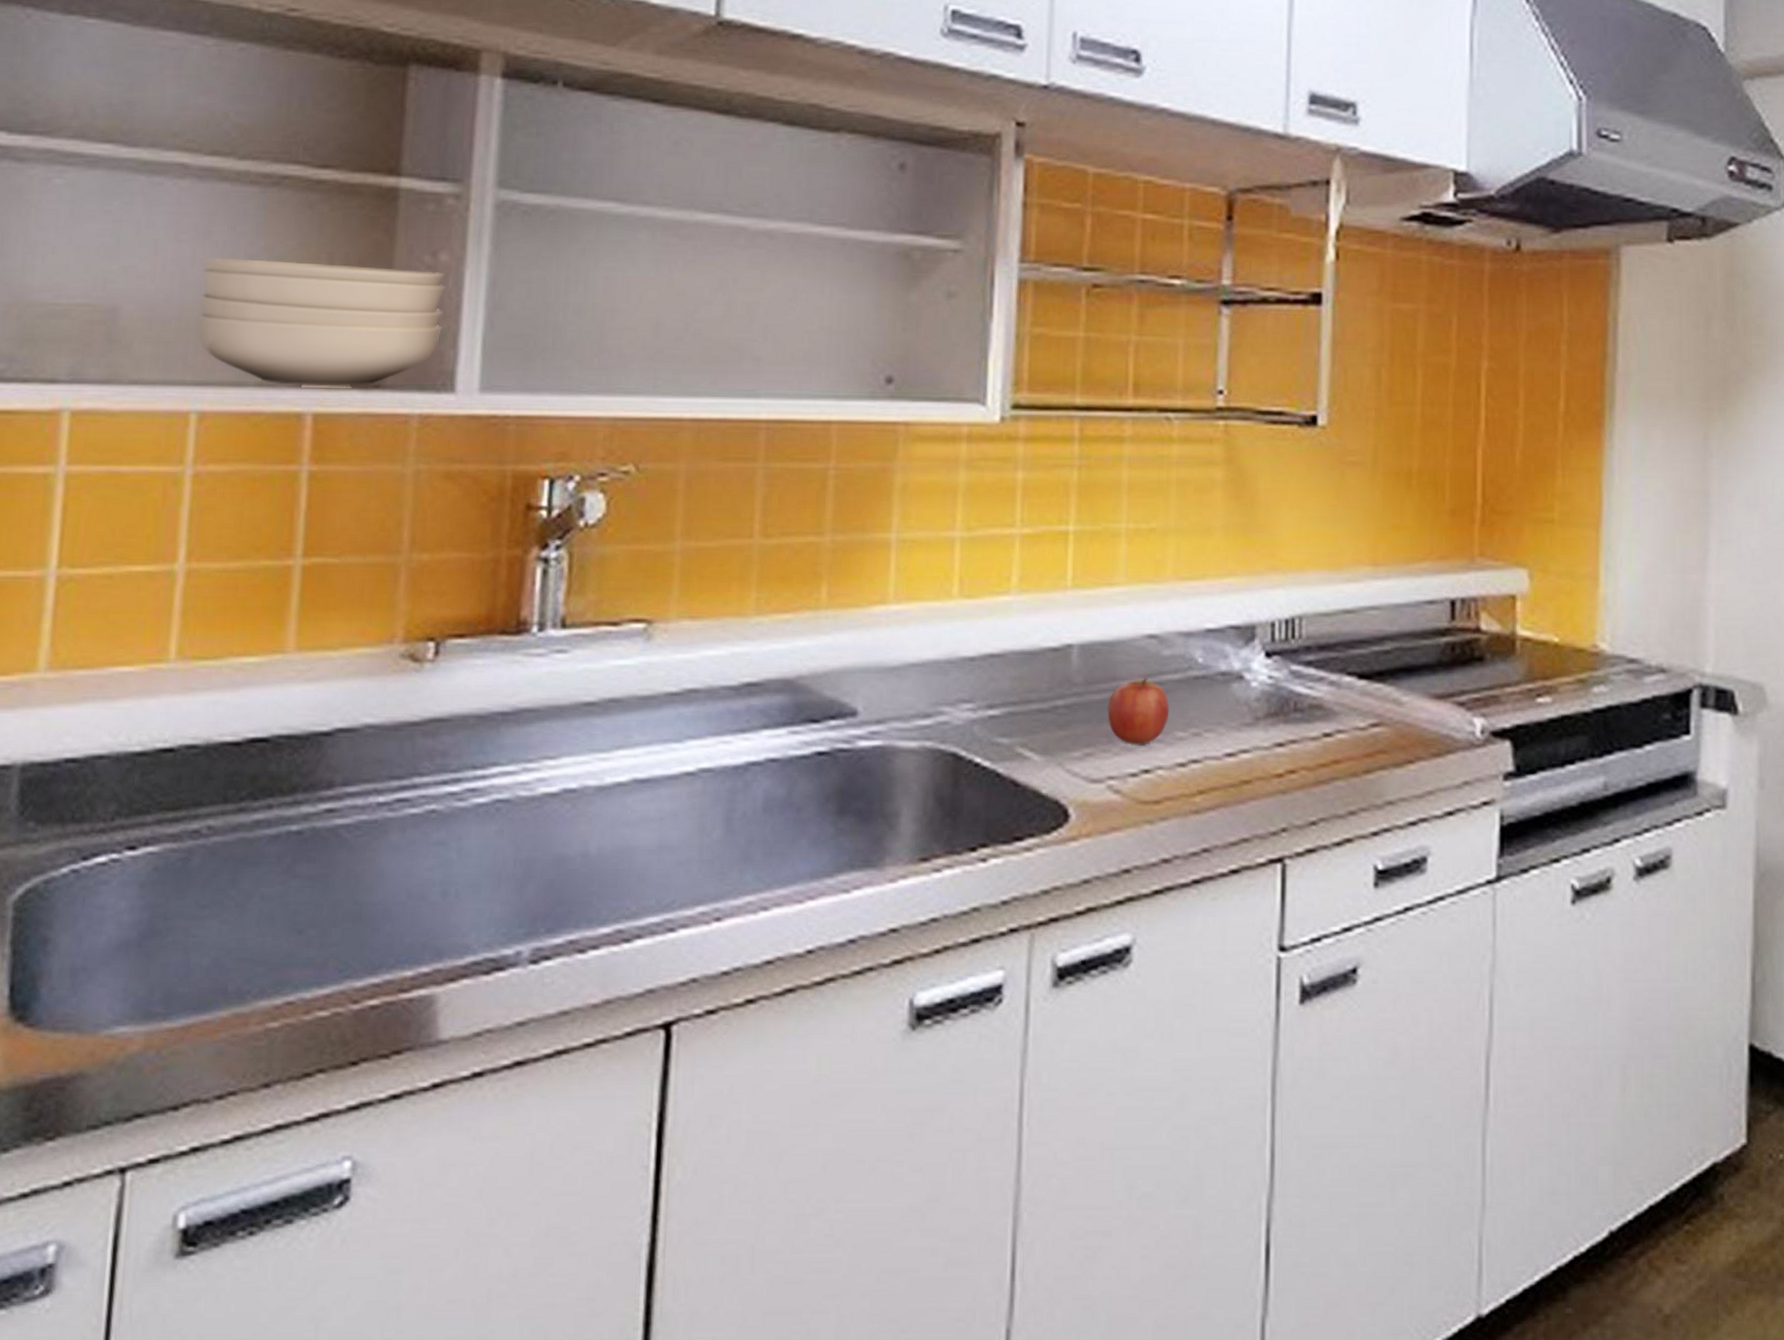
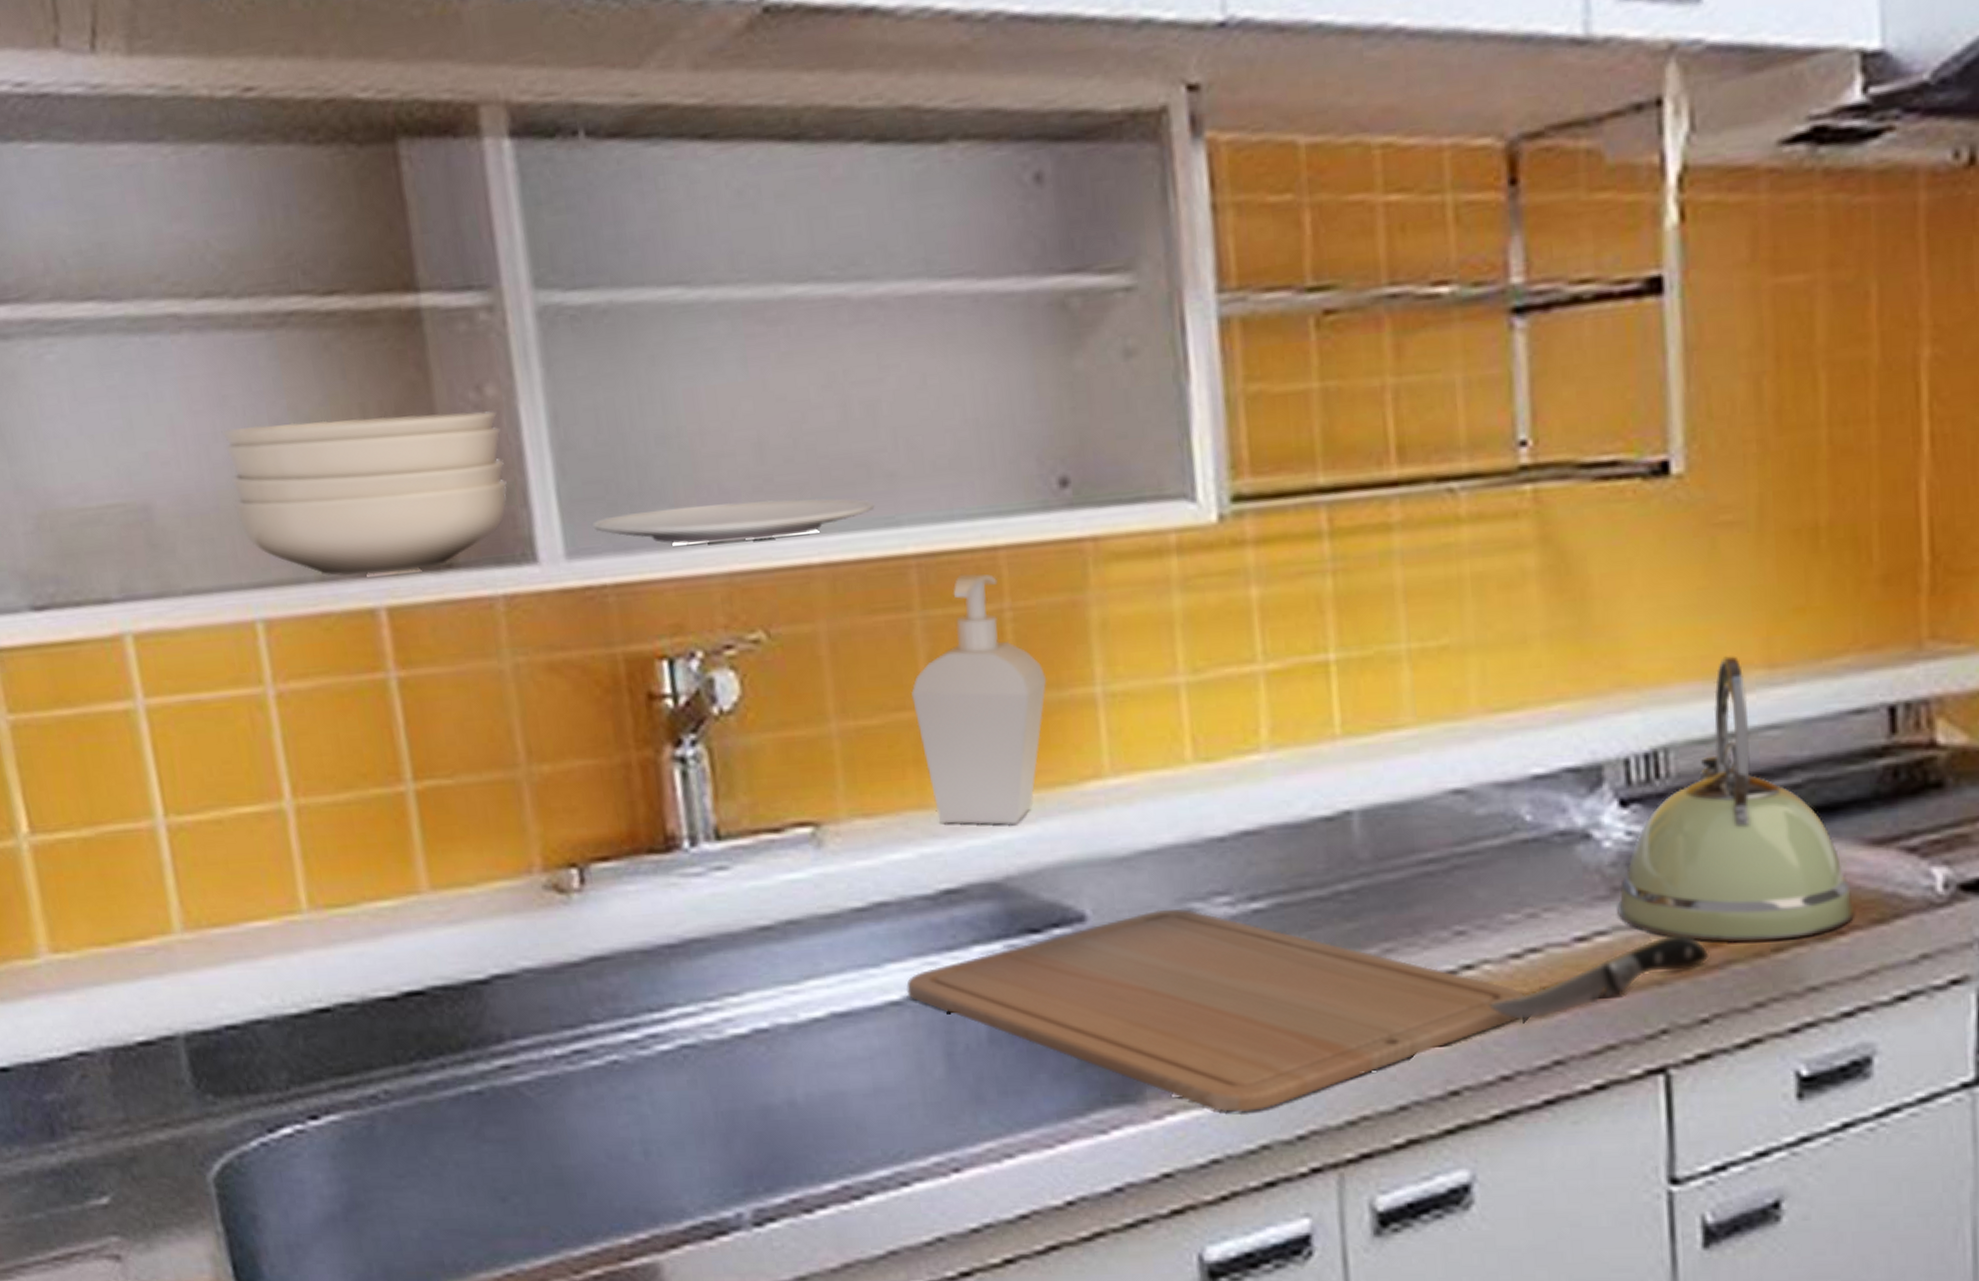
plate: none [507,363,741,396] -> present [591,498,875,544]
chopping board: none [701,710,1186,880] -> present [906,909,1526,1113]
soap bottle: none [745,438,855,635] -> present [911,573,1047,826]
fruit: present [1107,677,1170,745] -> none [1407,845,1493,934]
kitchen knife: none [1158,756,1320,815] -> present [1489,936,1710,1019]
kettle: none [1257,555,1421,765] -> present [1617,656,1855,943]

